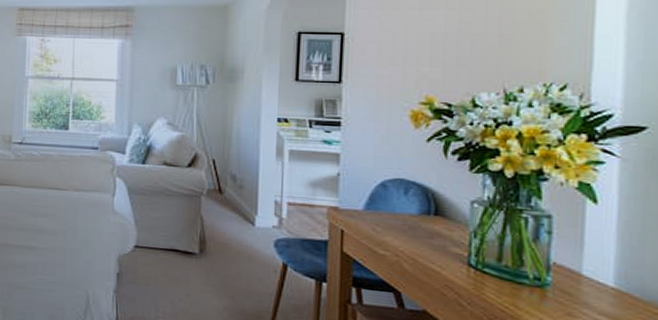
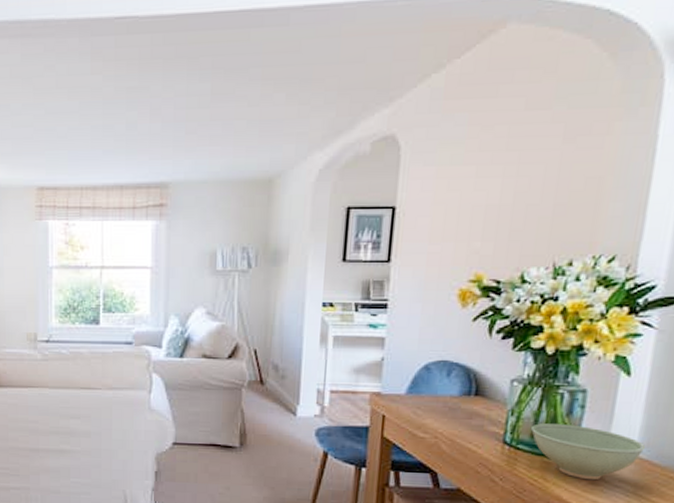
bowl: none [495,247,624,312] -> present [530,423,646,481]

